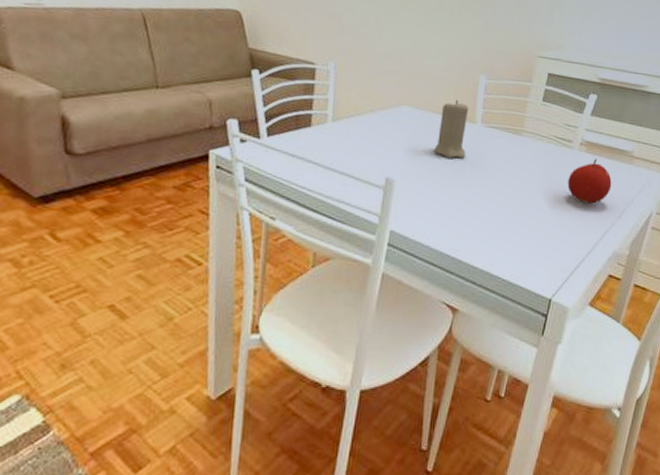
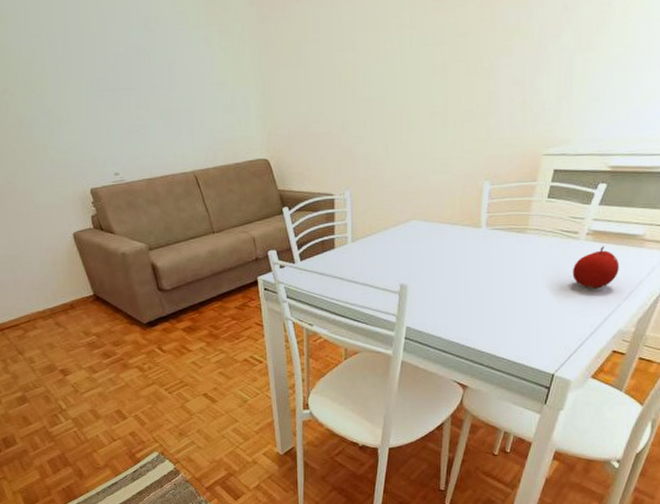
candle: present [434,100,469,159] -> none [442,209,474,261]

